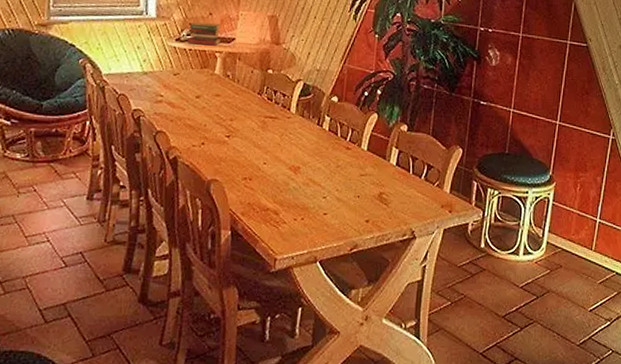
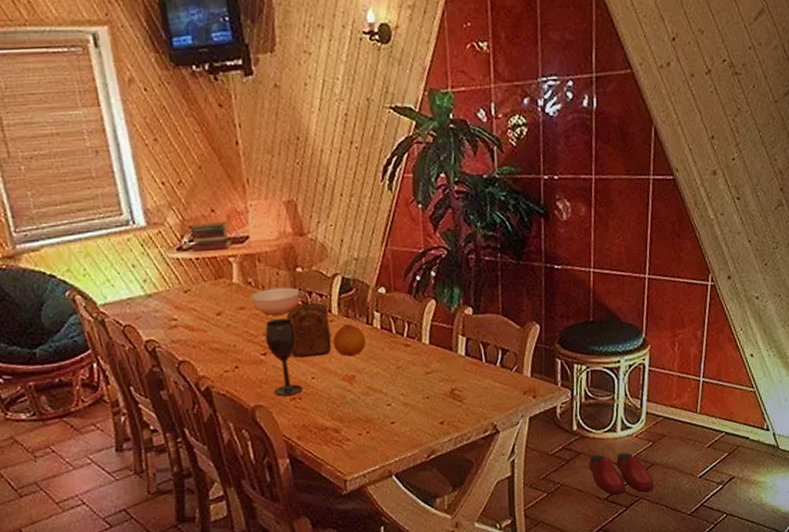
bowl: none [226,83,268,106] -> present [251,287,301,315]
wine glass: none [230,109,258,176] -> present [264,318,302,397]
bread loaf: none [251,99,288,145] -> present [286,302,332,358]
fruit: none [286,122,315,149] -> present [332,323,367,356]
slippers: none [491,273,548,317] -> present [589,452,654,495]

